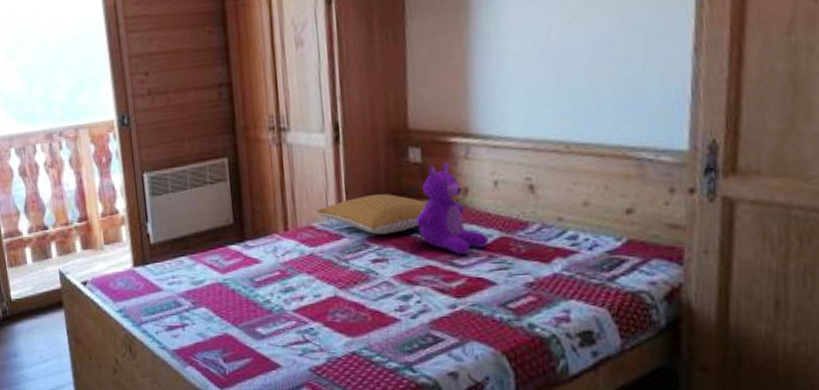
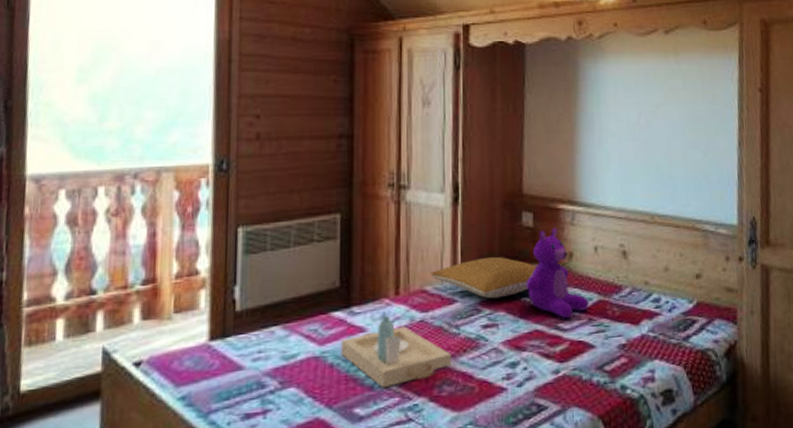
serving tray: none [240,249,343,313] -> present [341,316,451,389]

